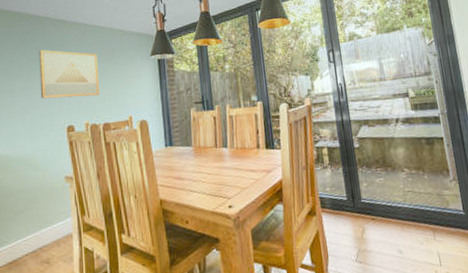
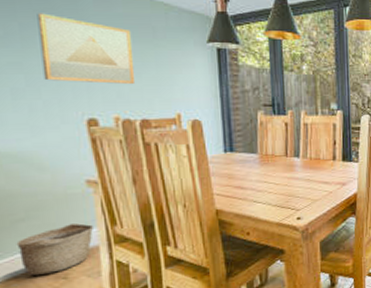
basket: none [17,213,70,260] -> present [16,222,95,276]

